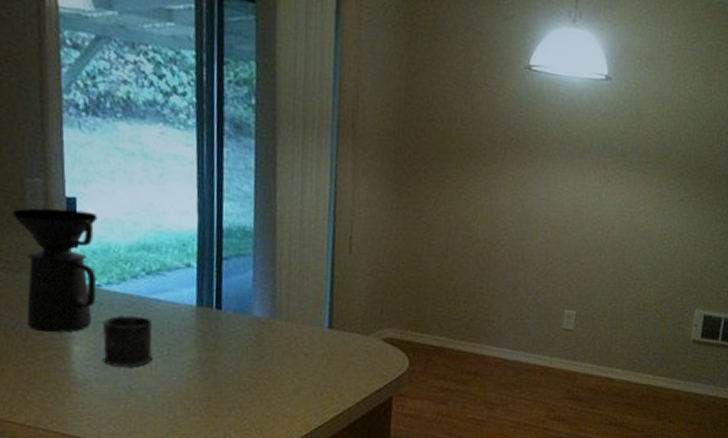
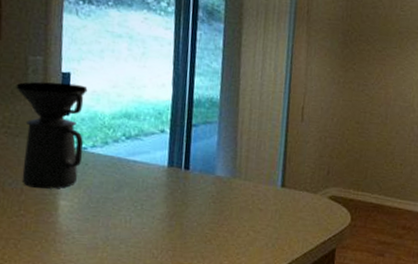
mug: present [102,315,153,367] -> none [84,174,129,220]

